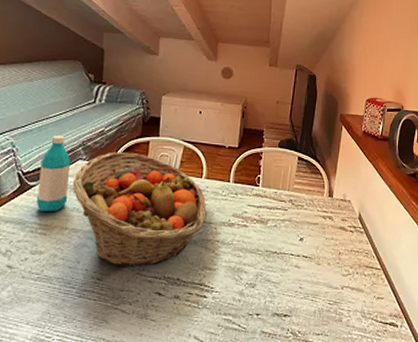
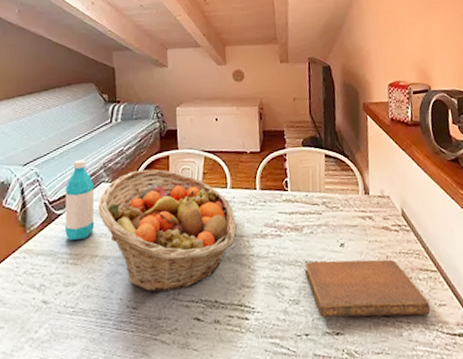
notebook: none [263,252,370,306] -> present [304,259,431,317]

